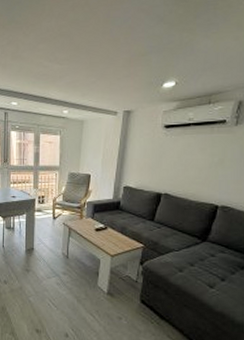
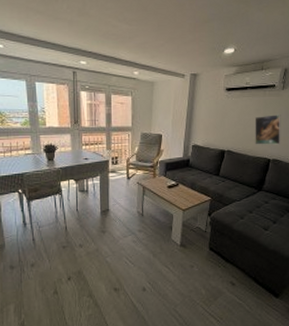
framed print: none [199,154,233,189] -> present [254,115,281,145]

